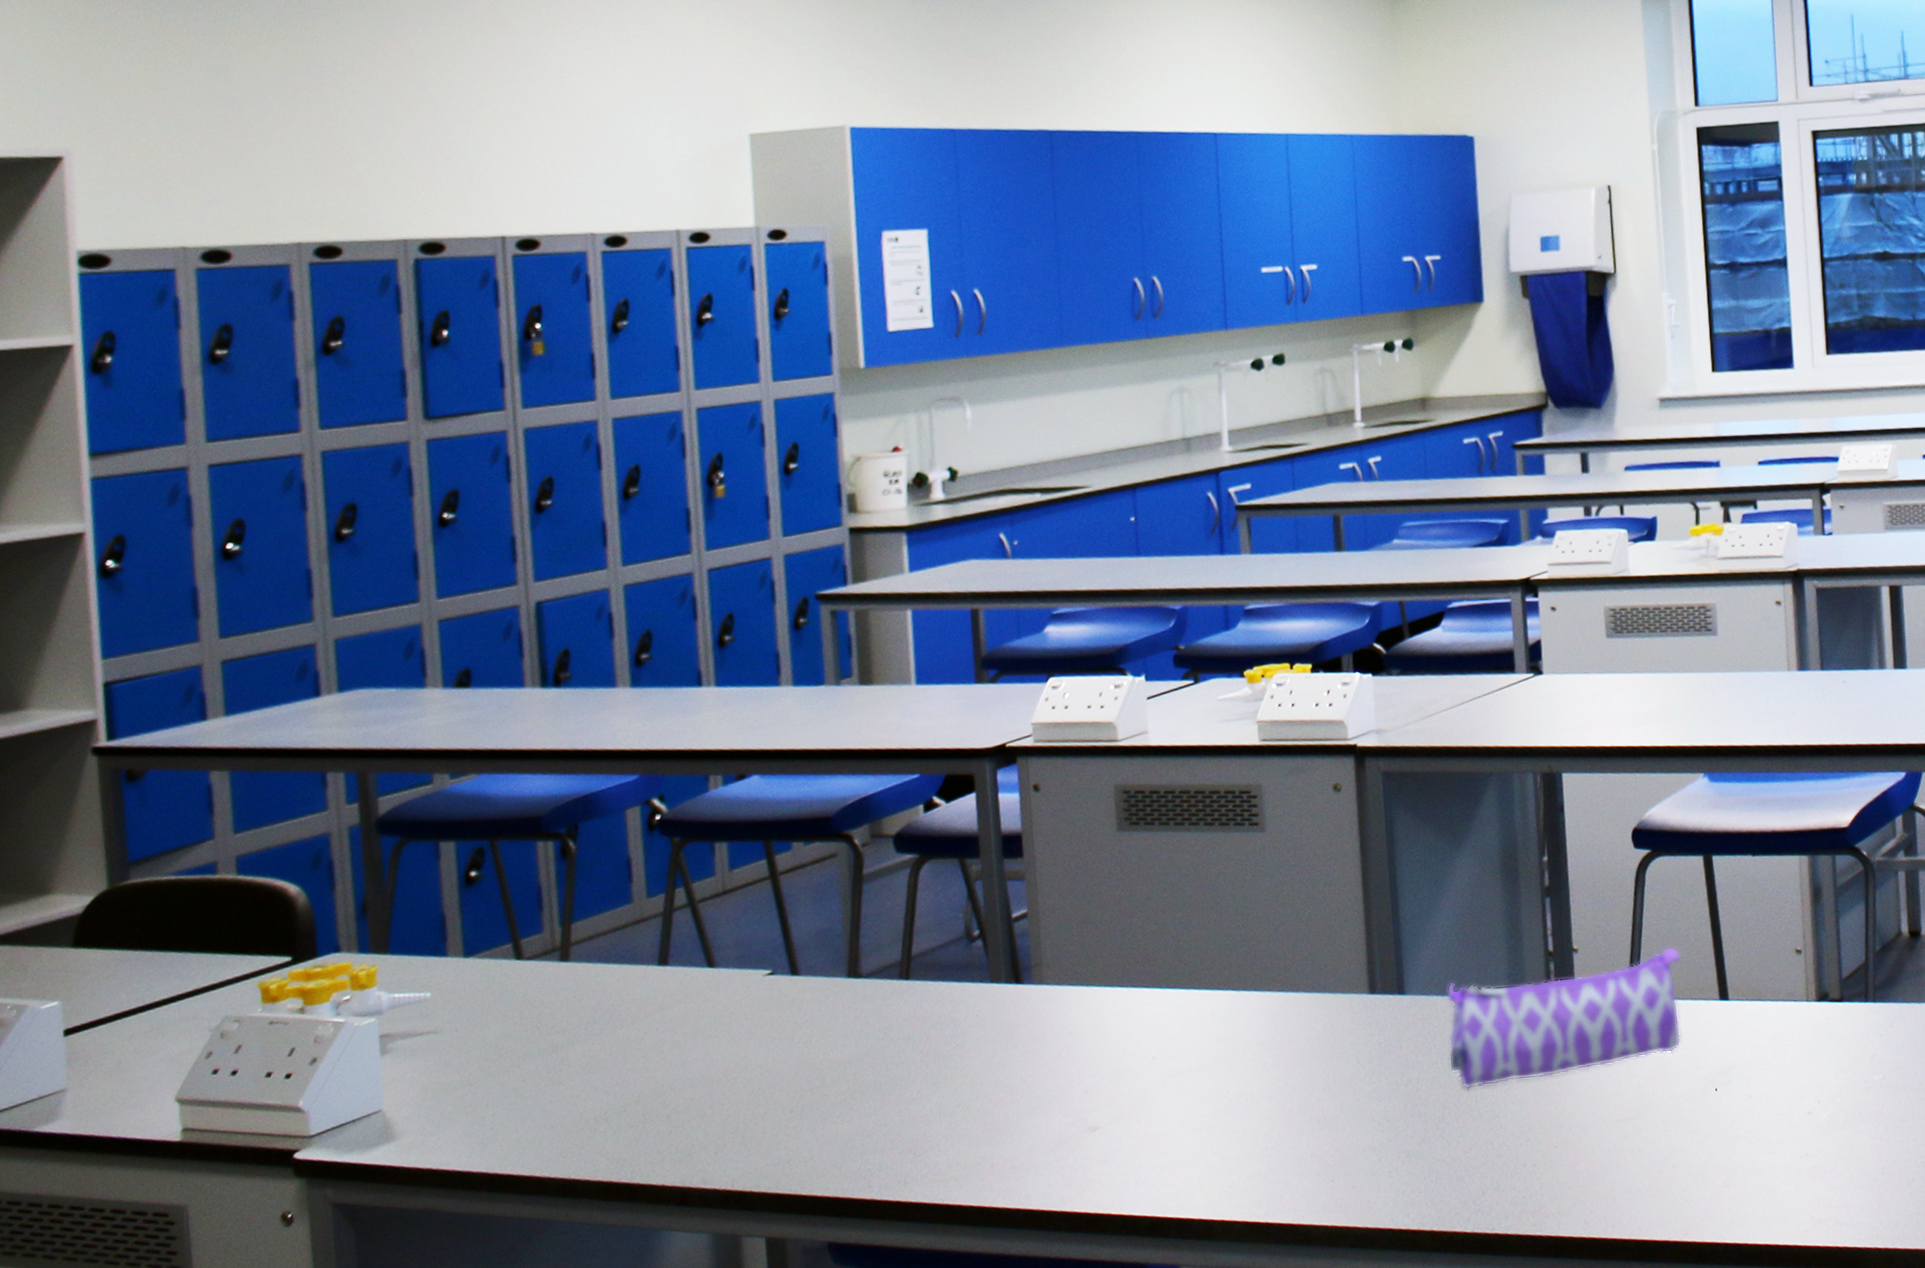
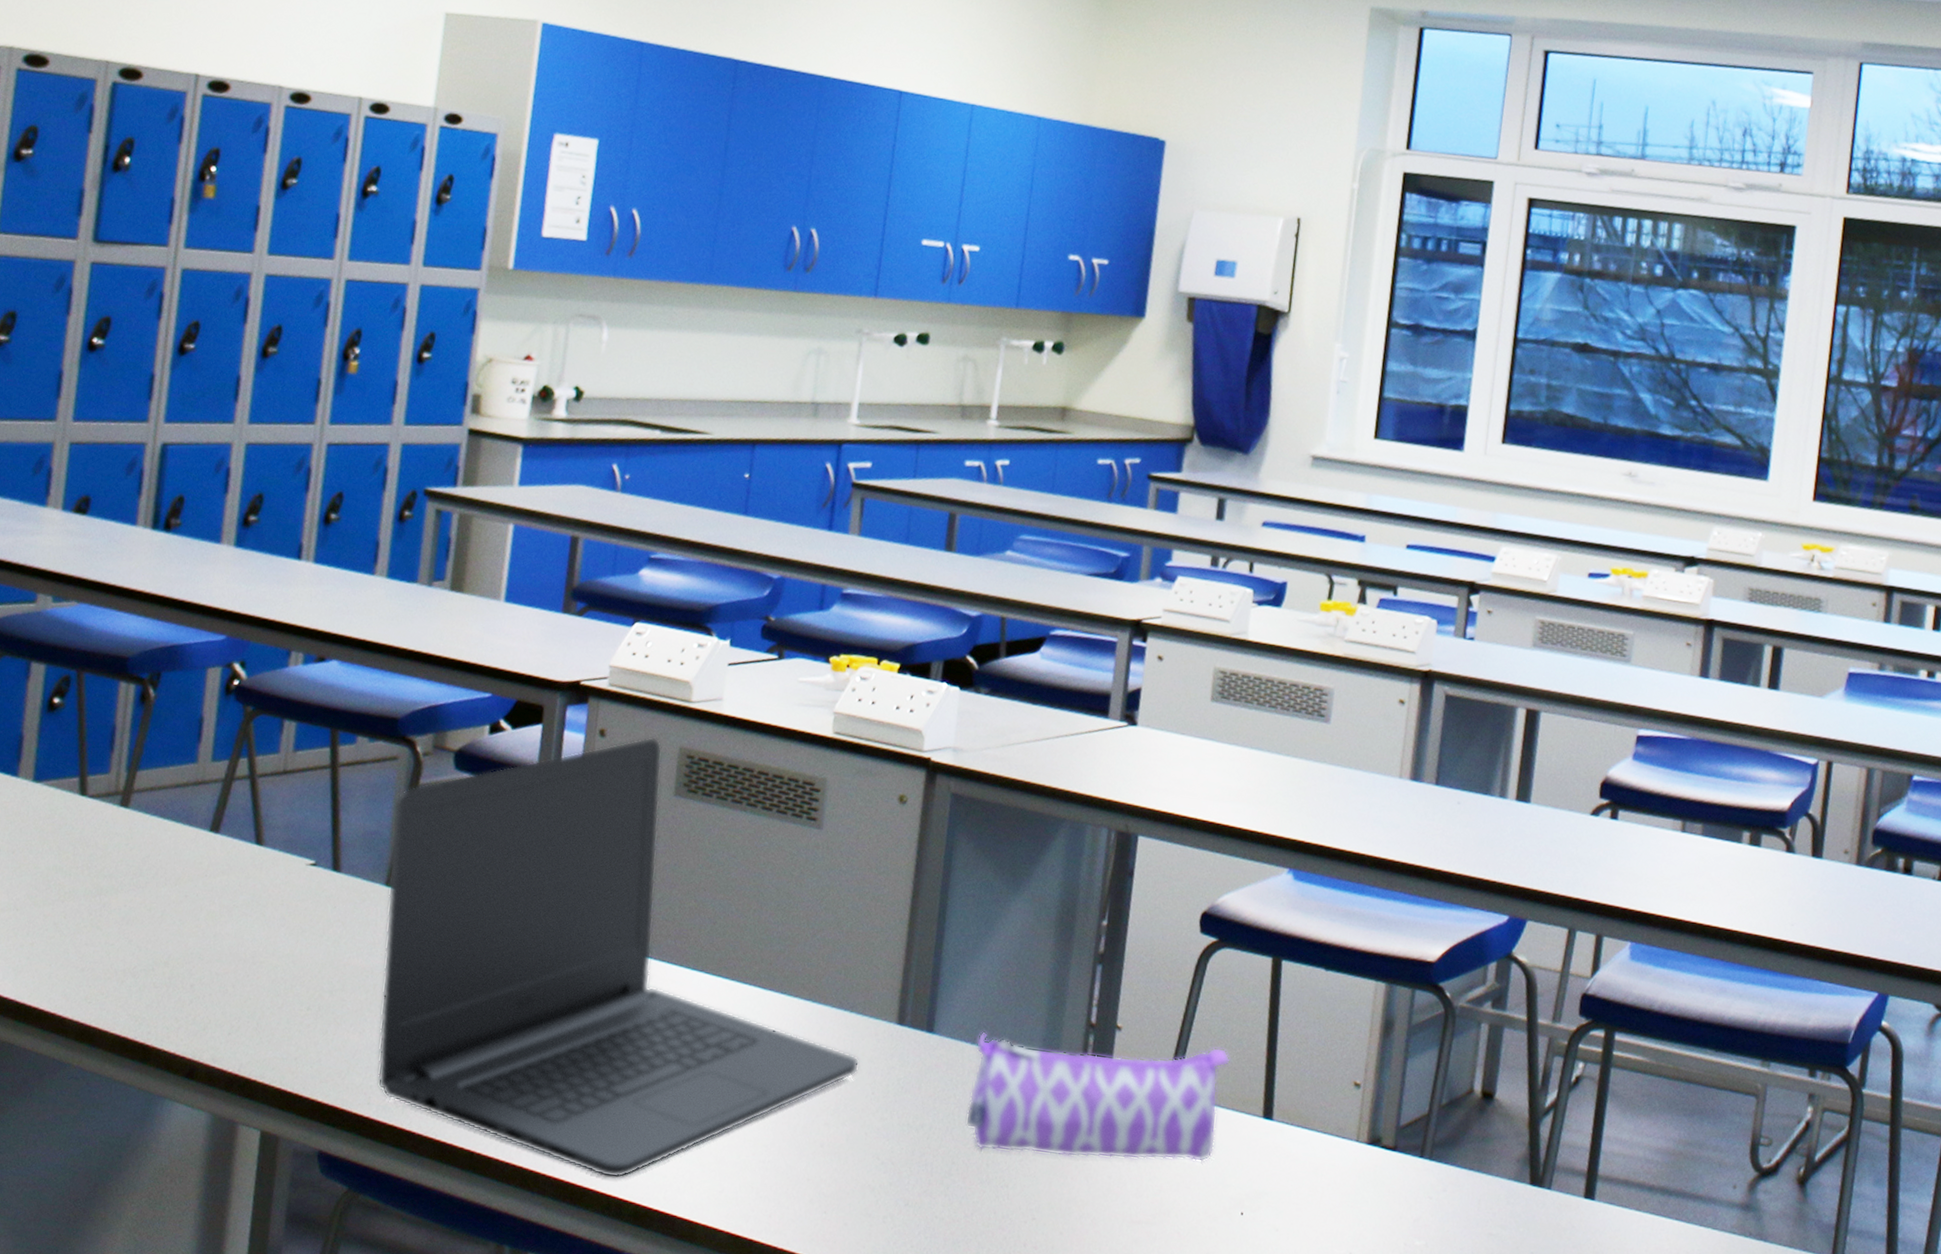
laptop: none [841,781,1341,1200] -> present [377,737,860,1179]

